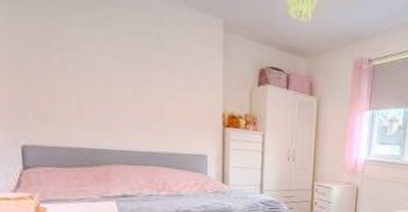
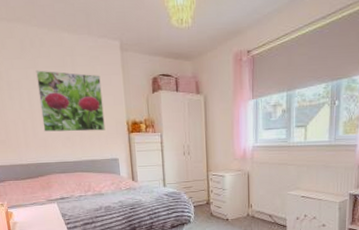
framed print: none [105,33,194,120] -> present [36,70,106,132]

